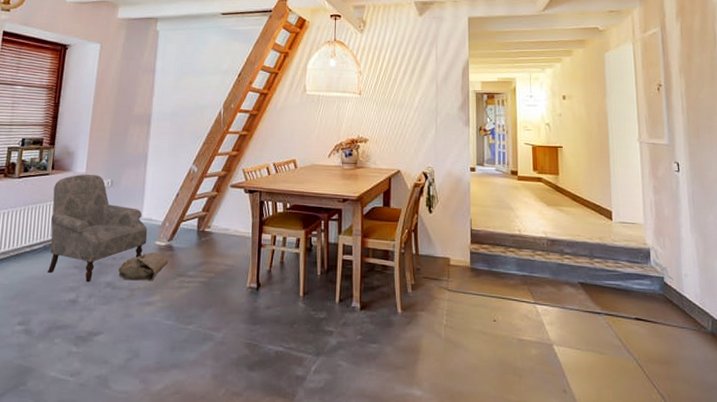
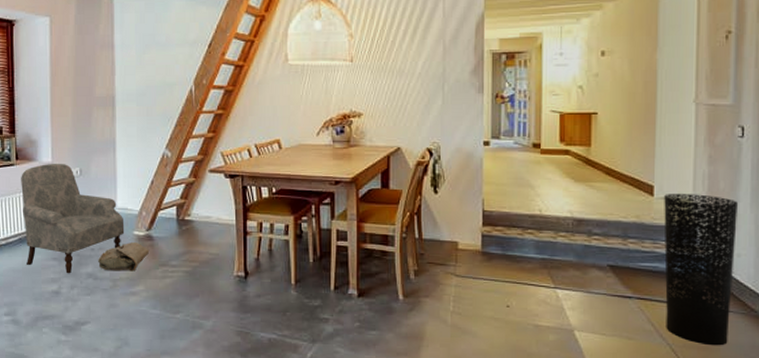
umbrella stand: none [621,219,685,361] -> present [664,194,738,346]

